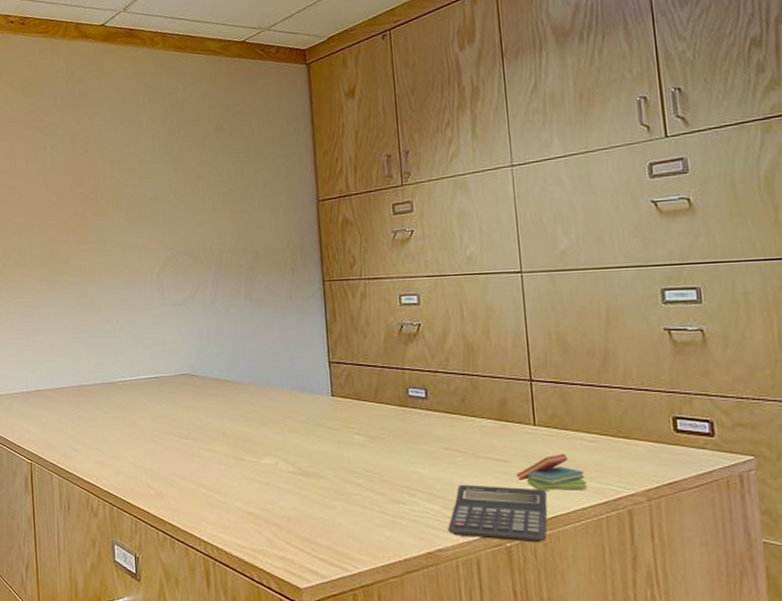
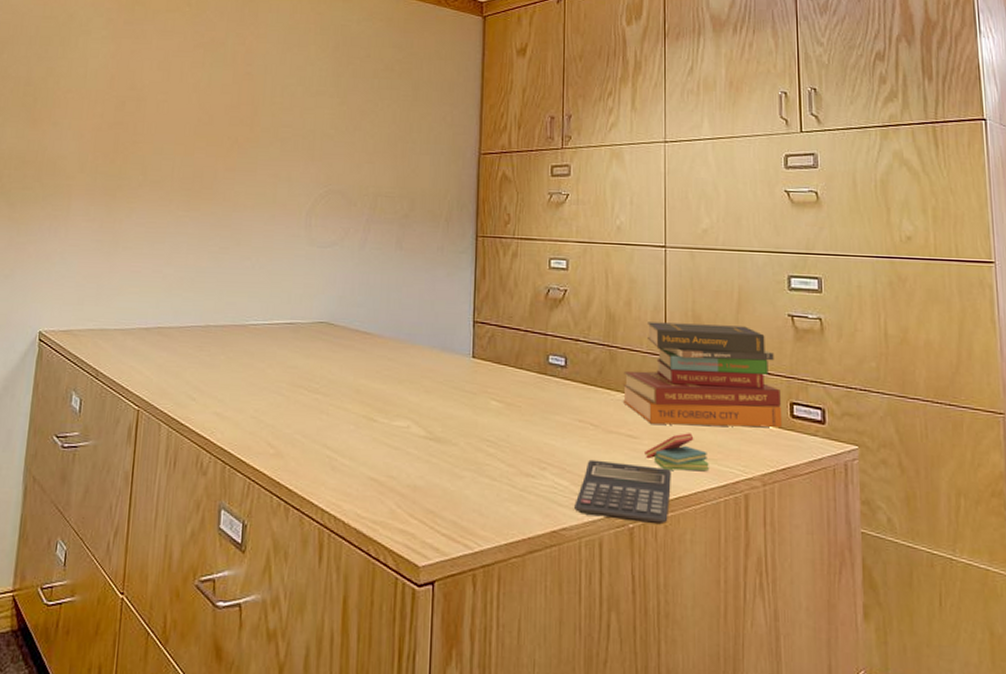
books: none [487,344,666,447] -> present [622,322,783,428]

